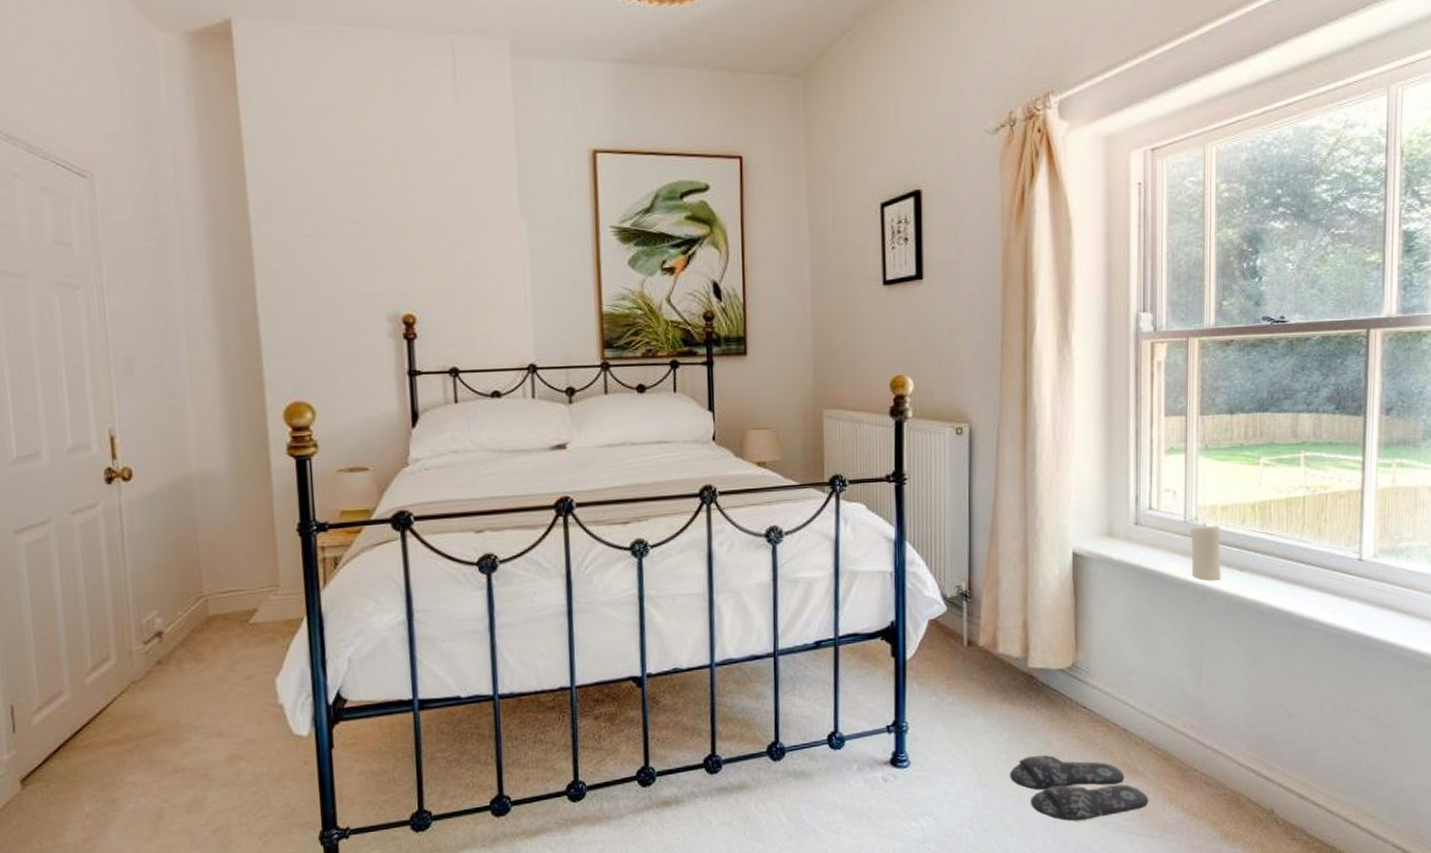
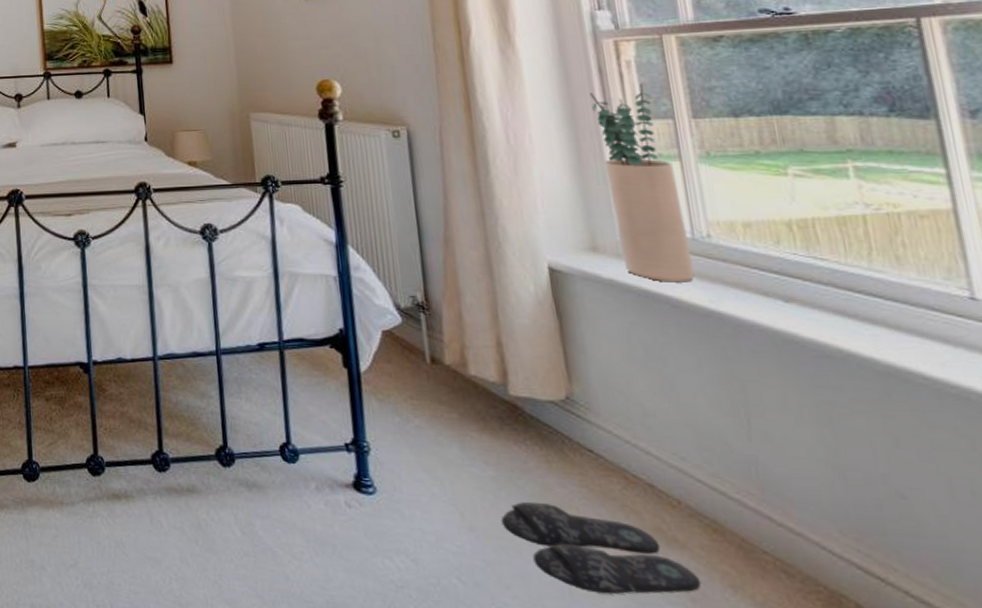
vase: none [1126,383,1181,560] -> present [590,84,695,283]
candle: present [1190,522,1221,582] -> none [701,241,758,312]

